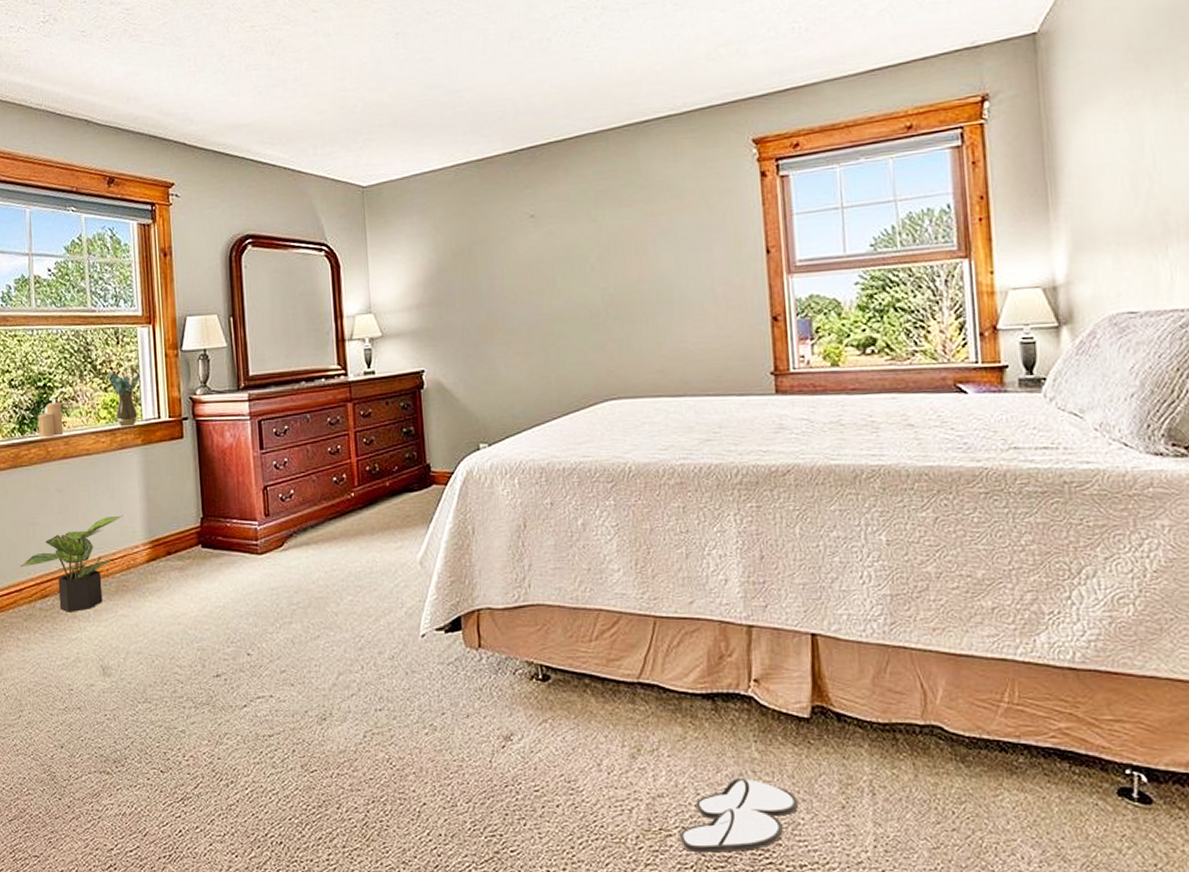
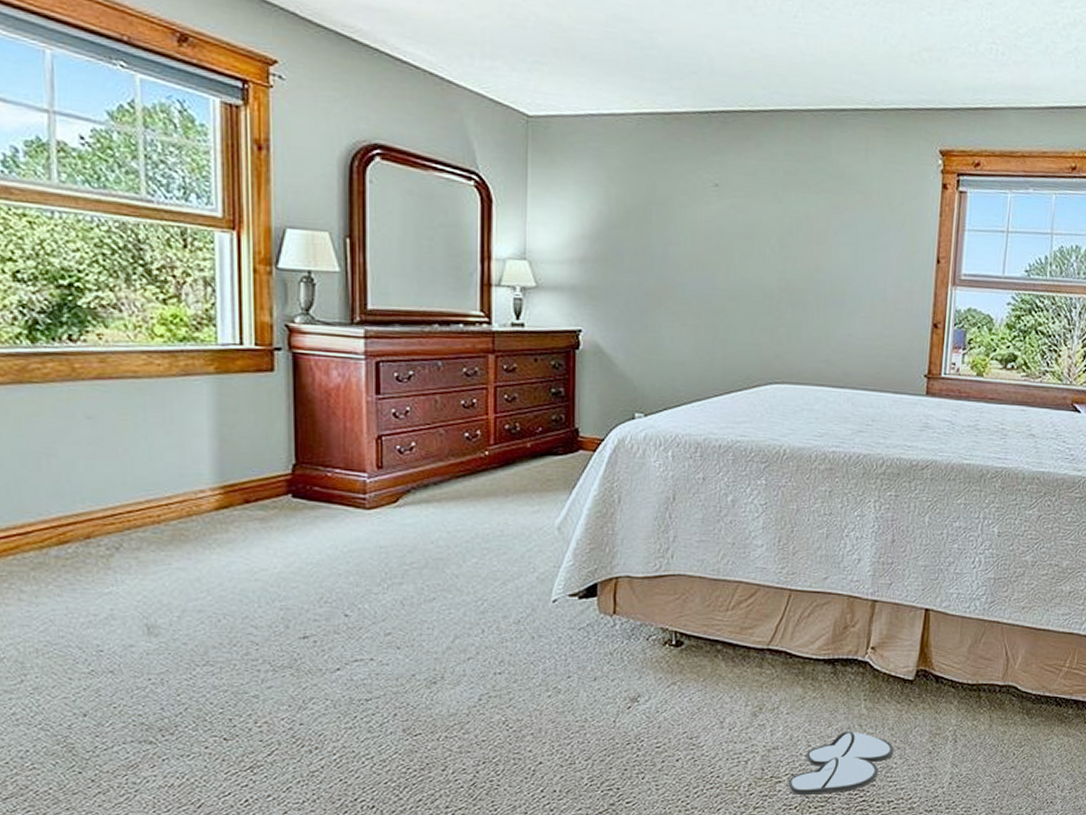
potted plant: present [20,515,123,612] -> none [26,453,184,562]
candle: present [38,398,64,438] -> none [58,302,99,352]
vase: present [105,370,140,427] -> none [165,278,216,350]

